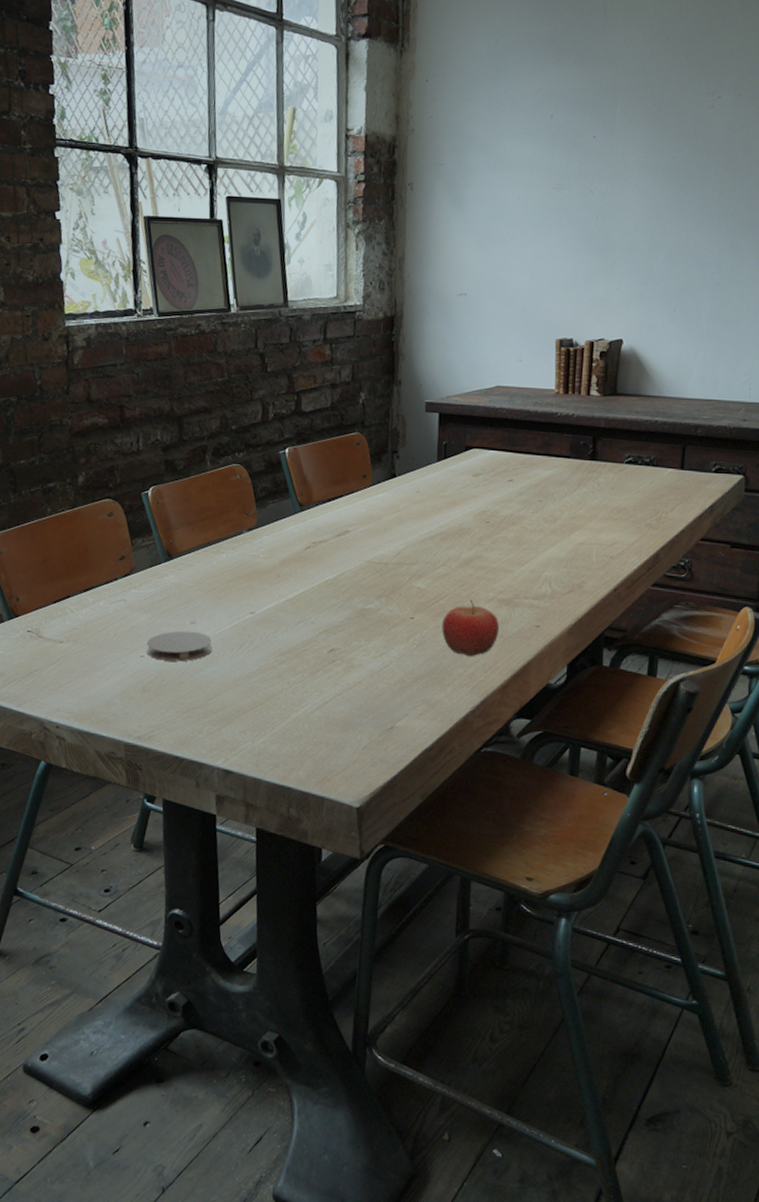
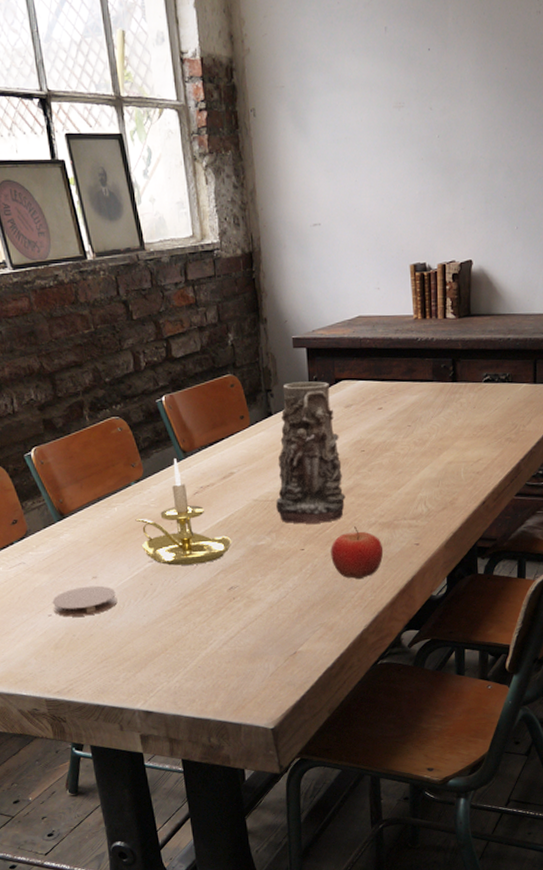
candle holder: none [242,511,339,621] -> present [135,458,232,565]
vase: none [389,446,464,593] -> present [276,381,346,524]

